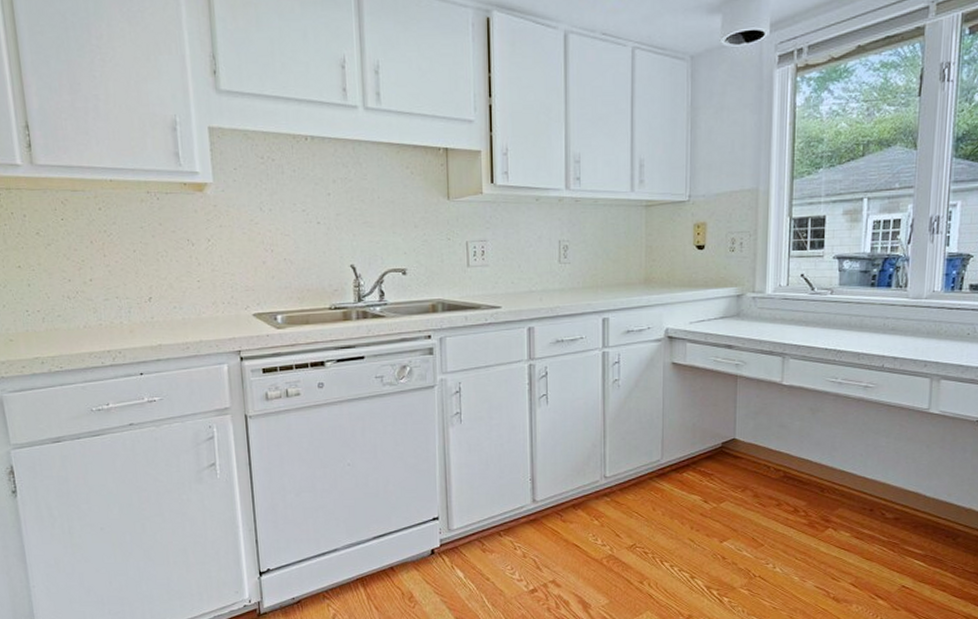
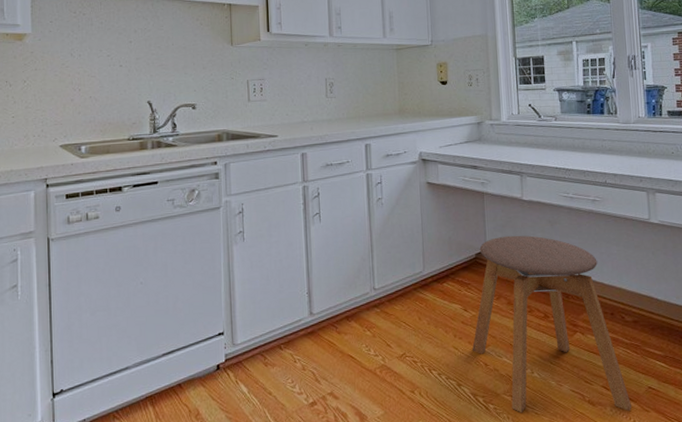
stool: none [710,423,880,610] -> present [472,235,632,413]

